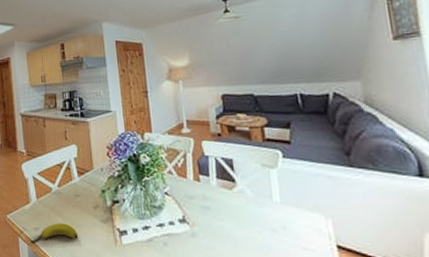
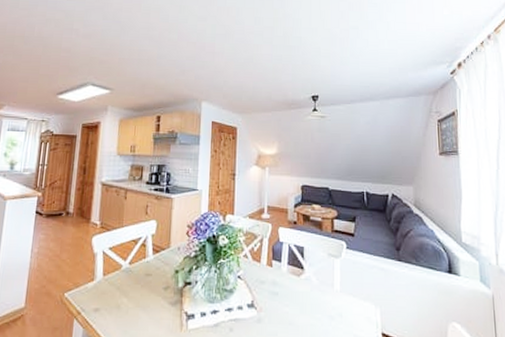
banana: present [30,223,79,244] -> none [87,304,143,327]

